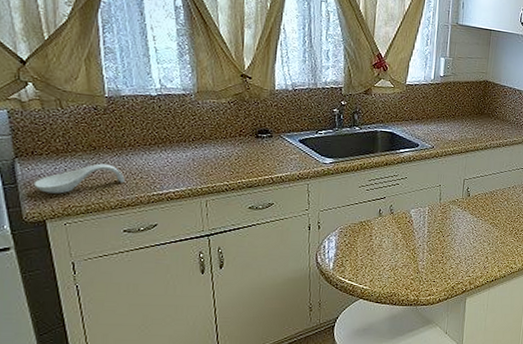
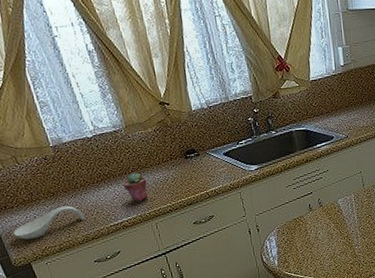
potted succulent: none [178,142,207,174] -> present [122,173,148,201]

